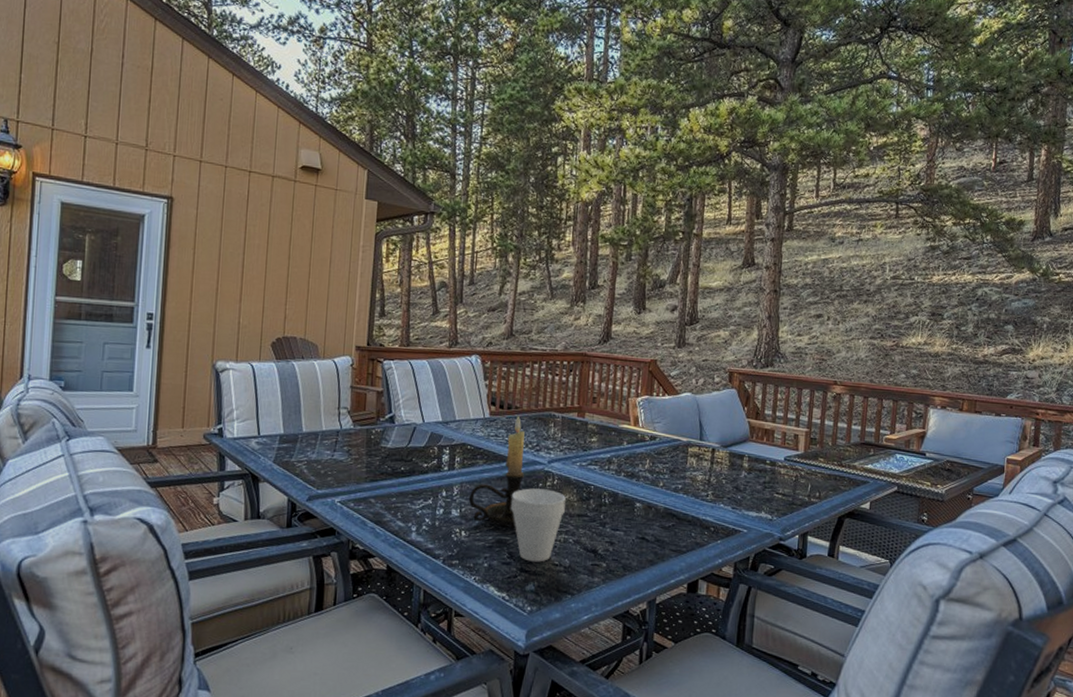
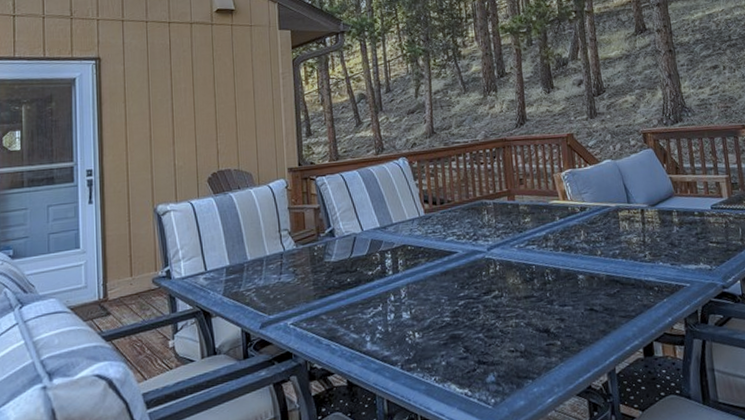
candle holder: present [468,416,525,528] -> none [416,209,467,322]
cup: present [511,488,566,562] -> none [458,276,512,353]

